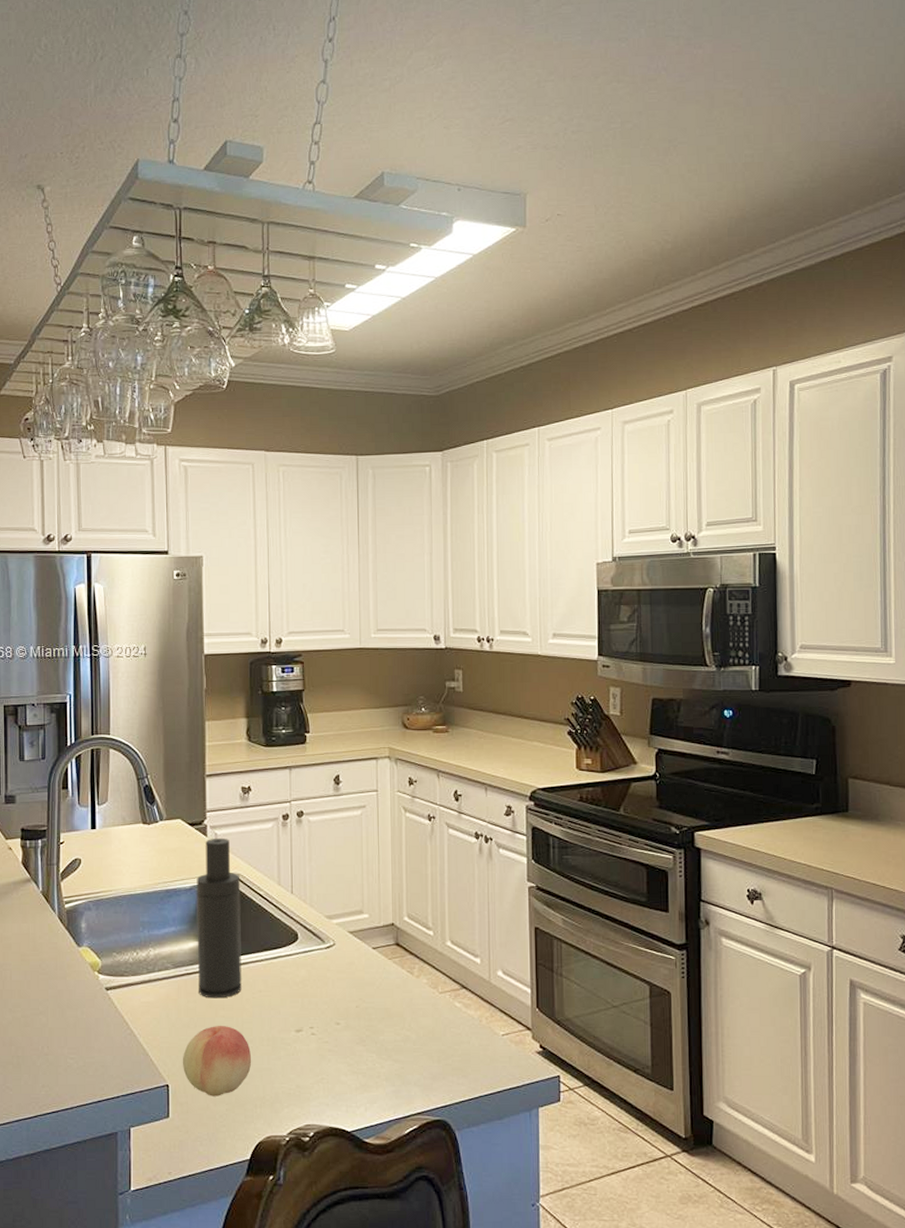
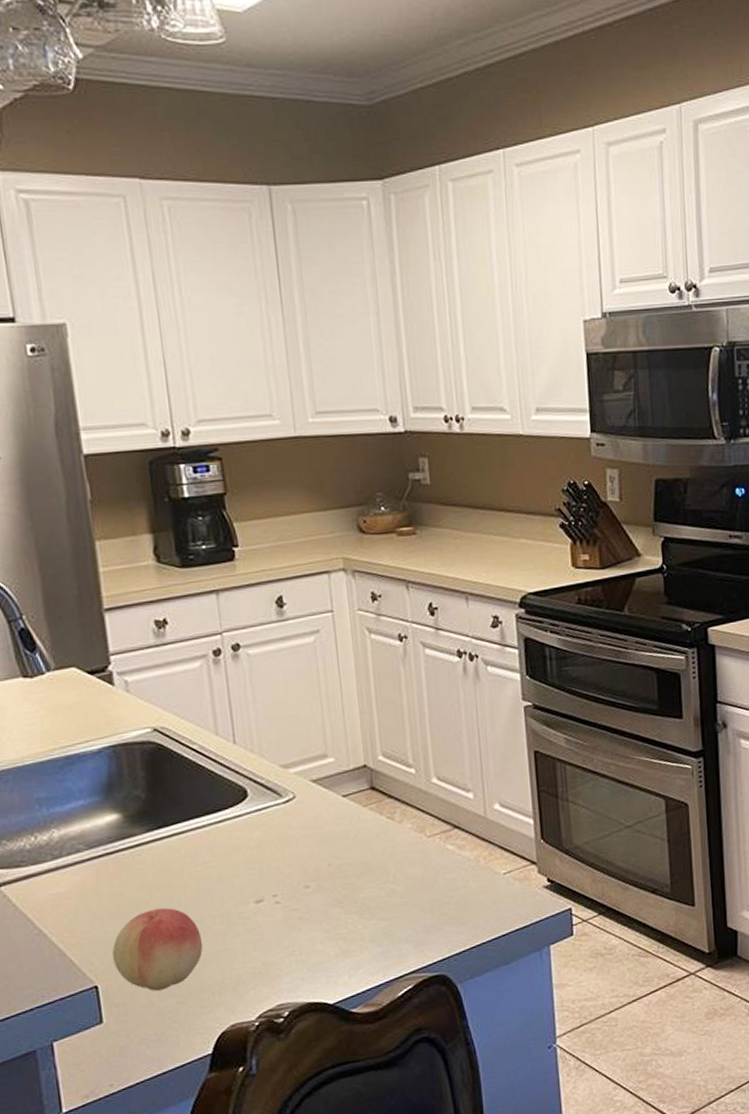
atomizer: present [196,837,242,999] -> none [105,685,181,879]

